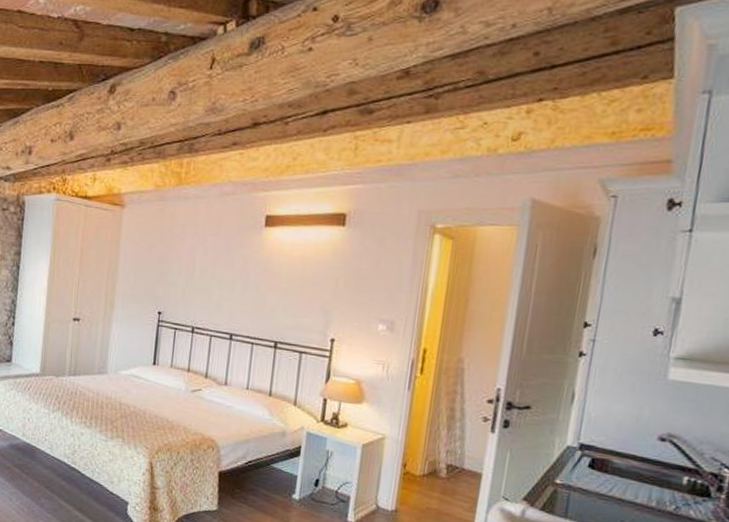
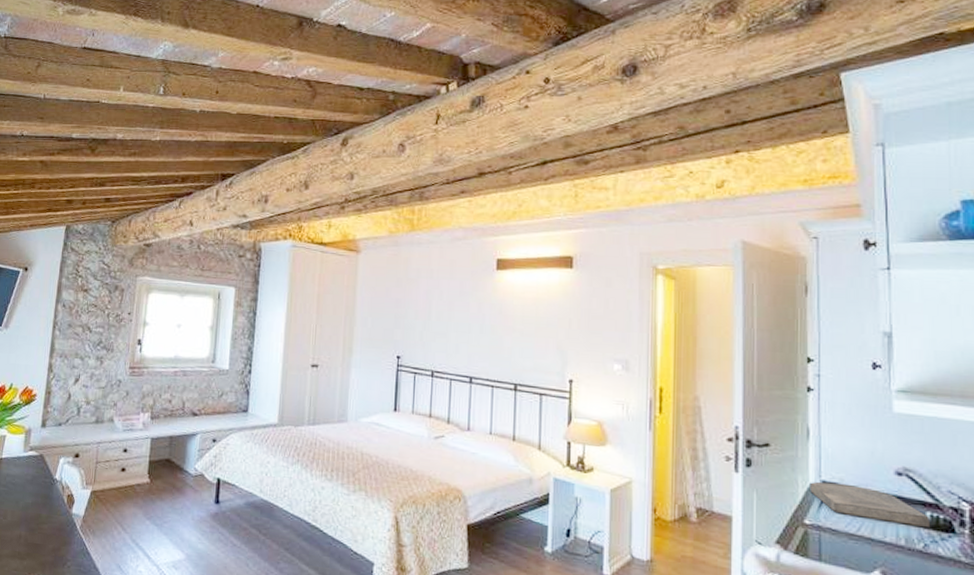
cutting board: none [565,444,687,492] -> present [810,481,931,529]

